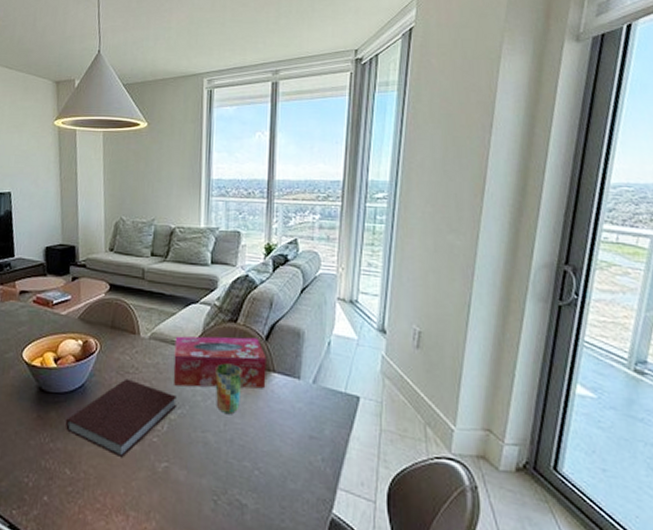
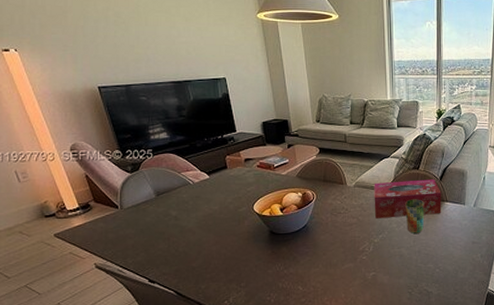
notebook: present [66,378,177,458] -> none [295,217,378,274]

